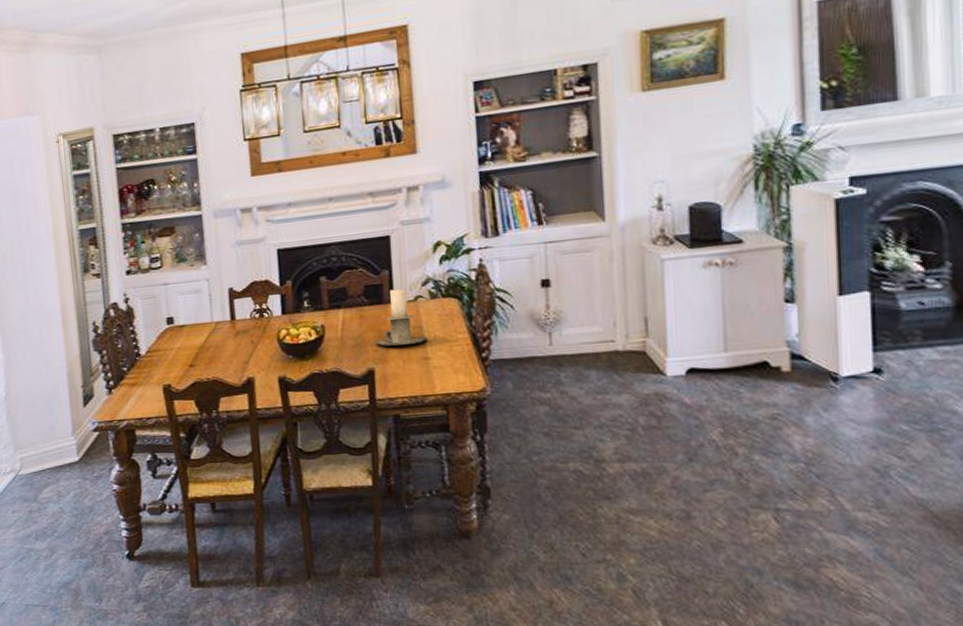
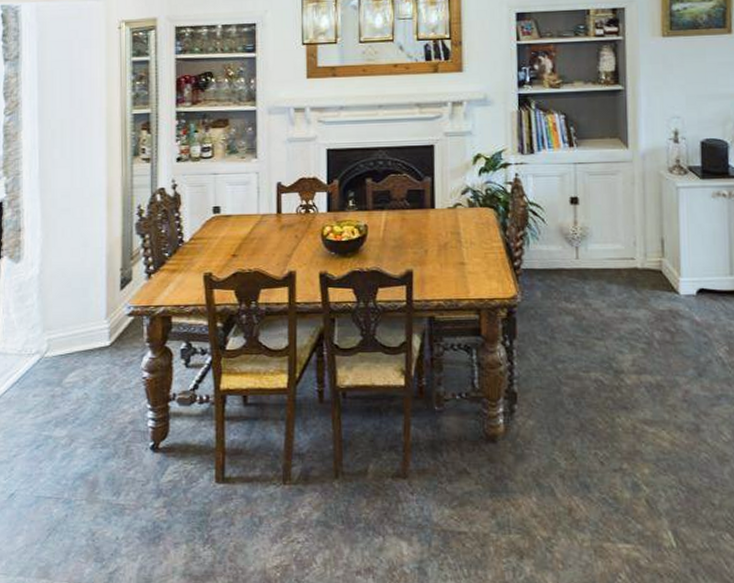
candle holder: present [376,288,427,346] -> none [416,195,464,249]

